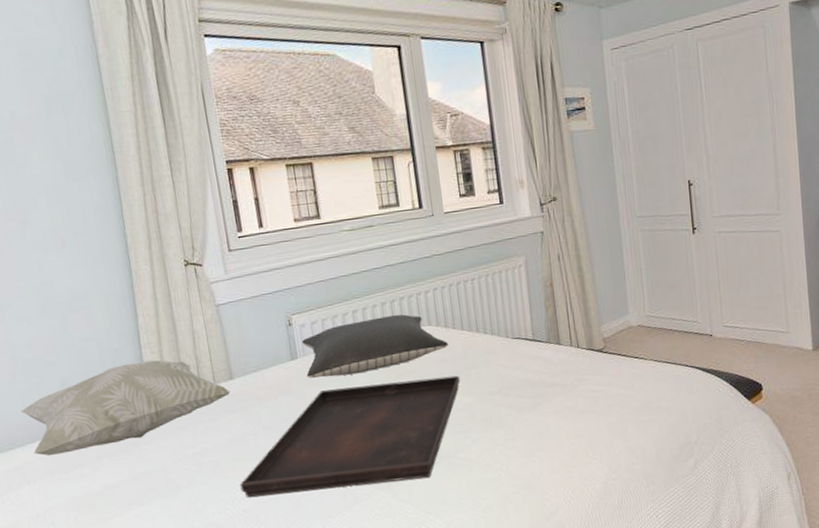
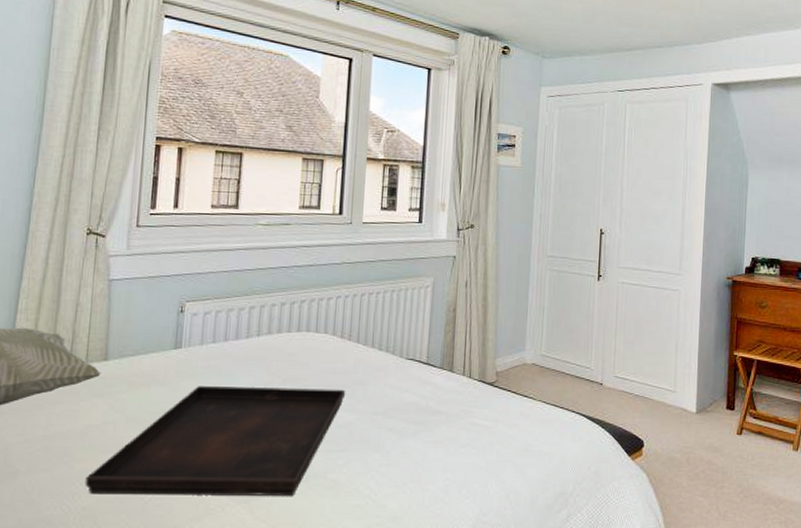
pillow: present [301,314,448,378] -> none [186,317,340,373]

